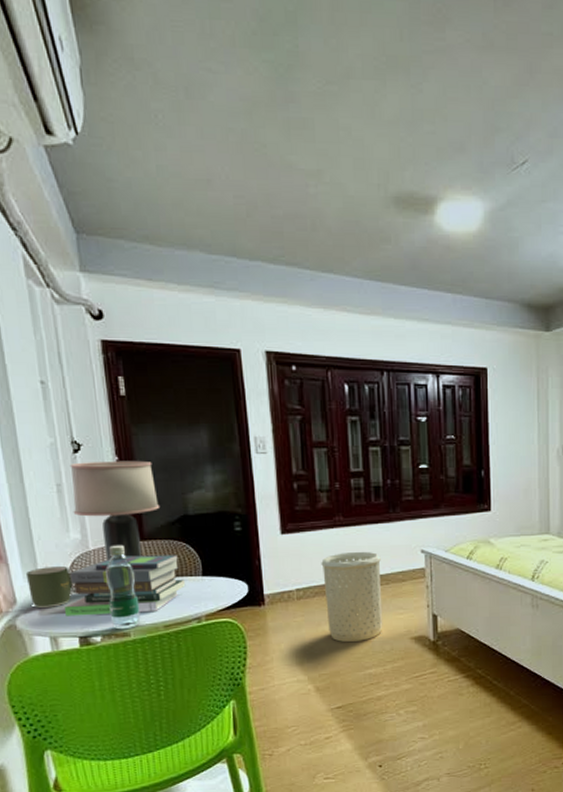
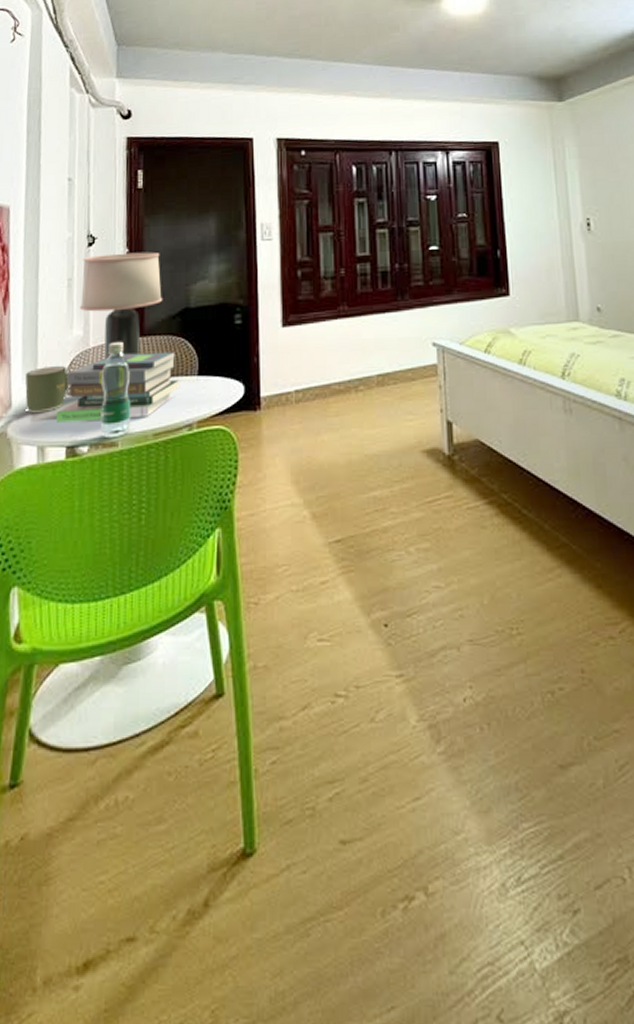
laundry basket: present [321,552,383,643] -> none [323,346,390,457]

